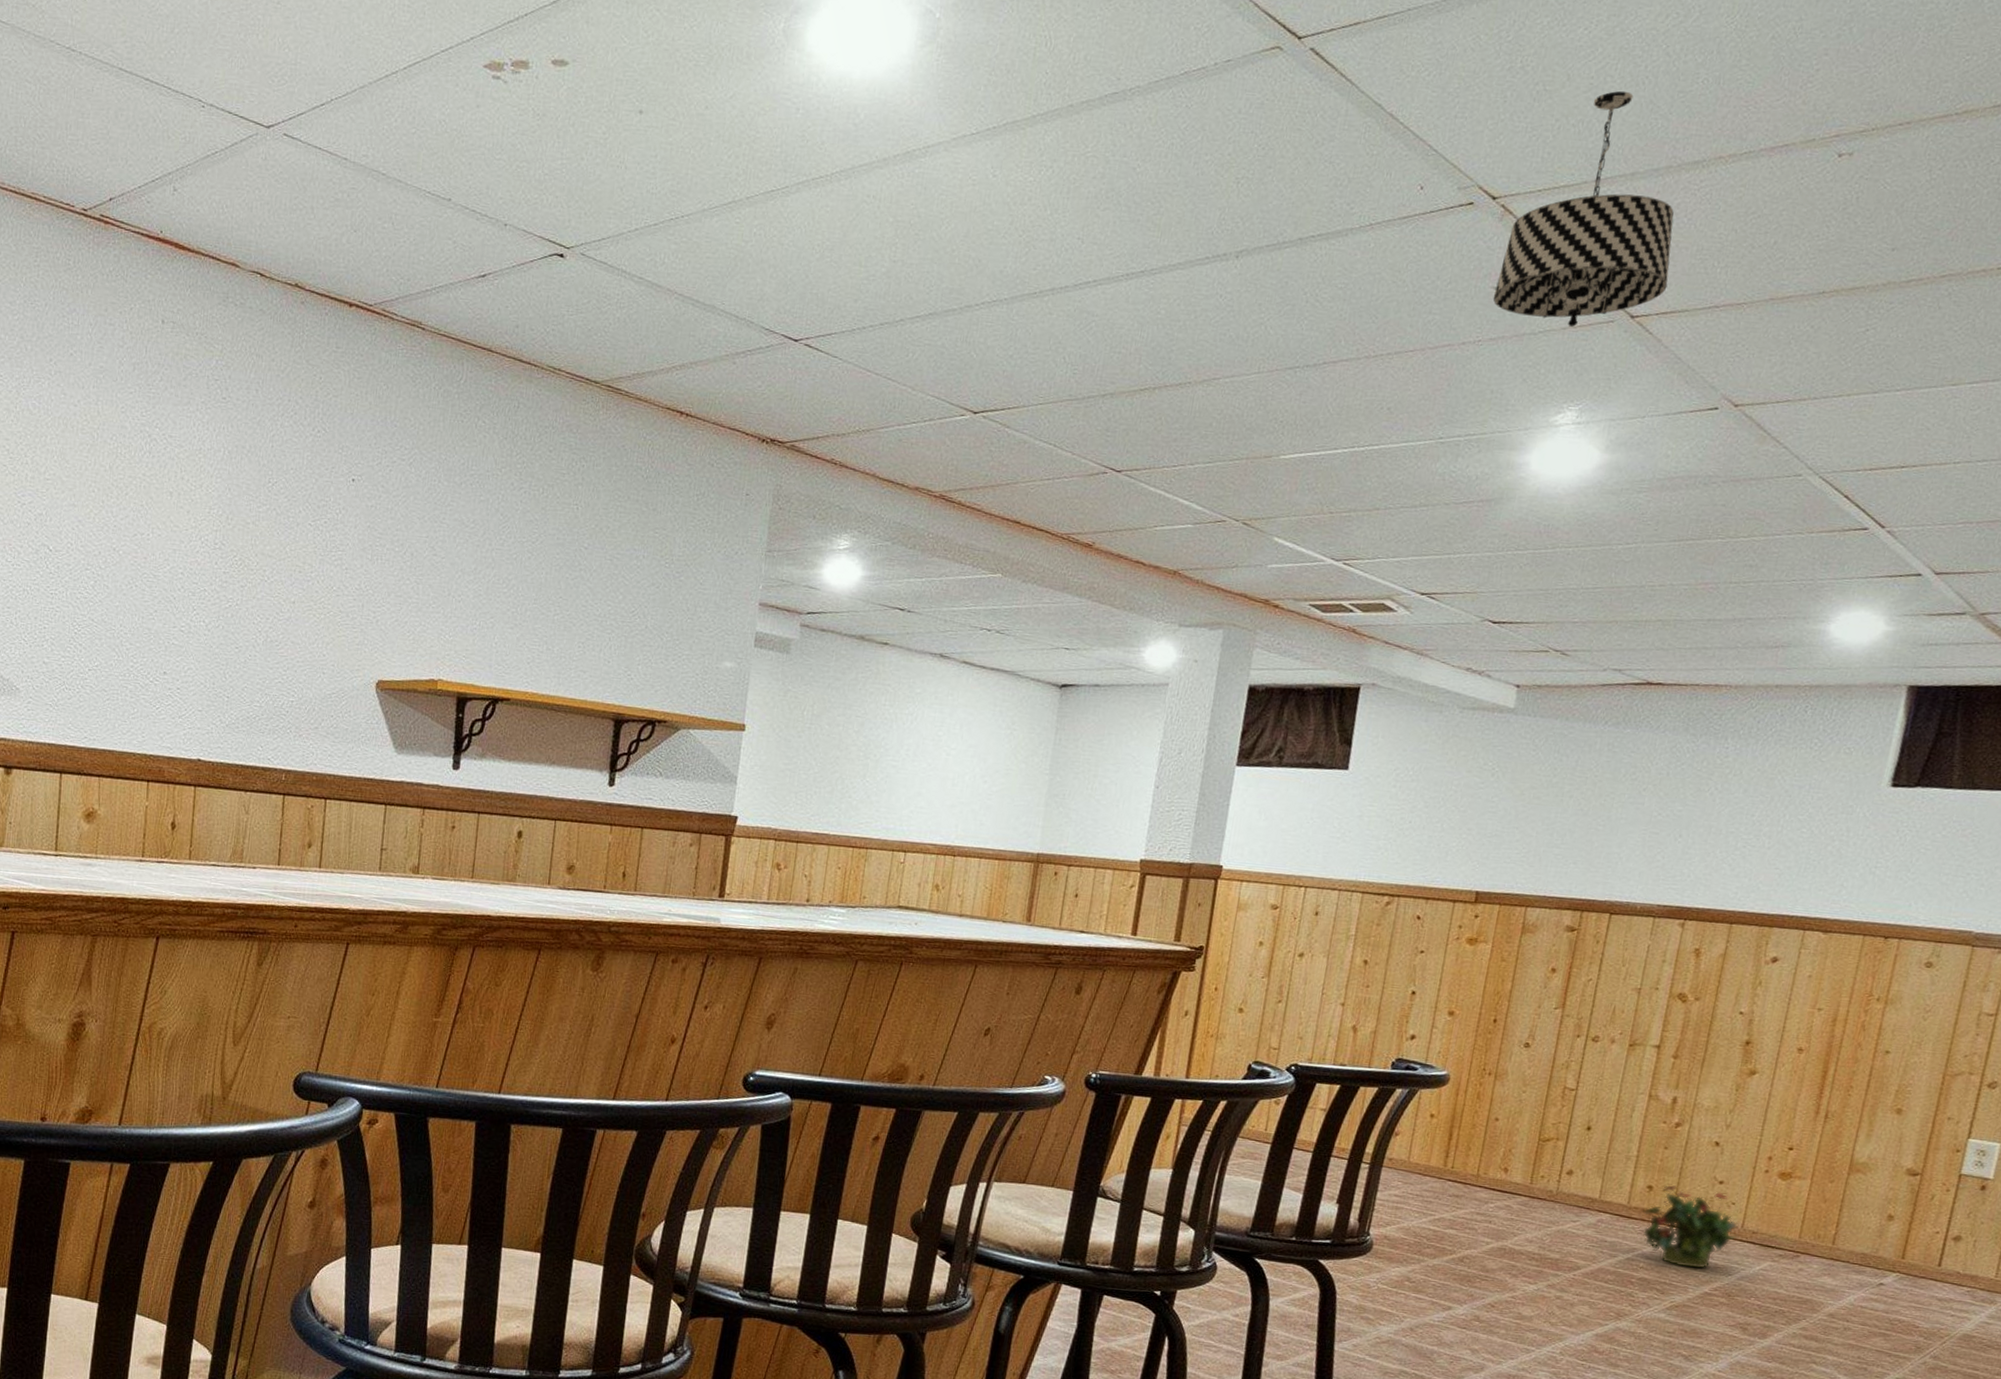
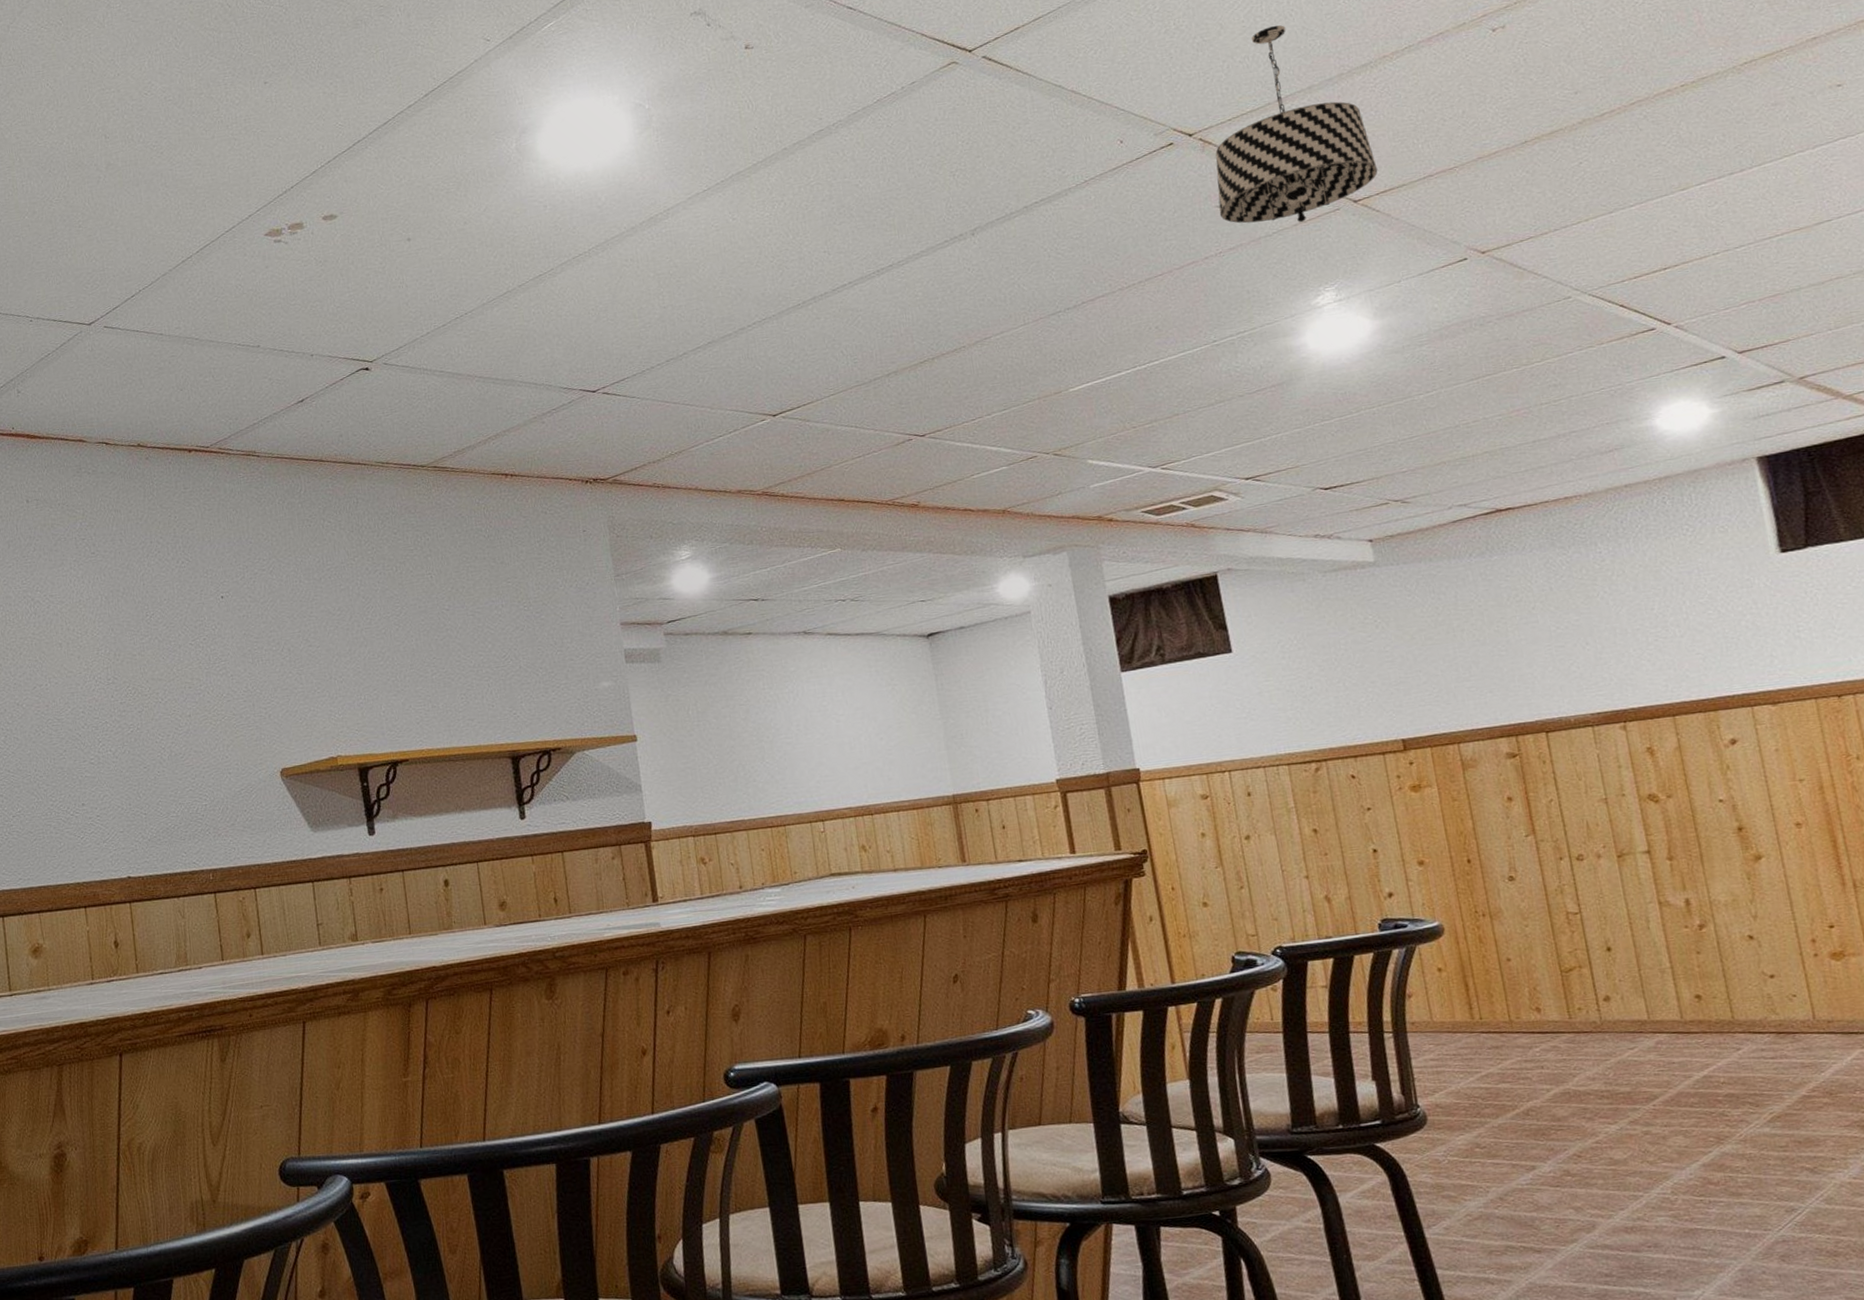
potted plant: present [1642,1184,1739,1270] -> none [1699,986,1815,1075]

